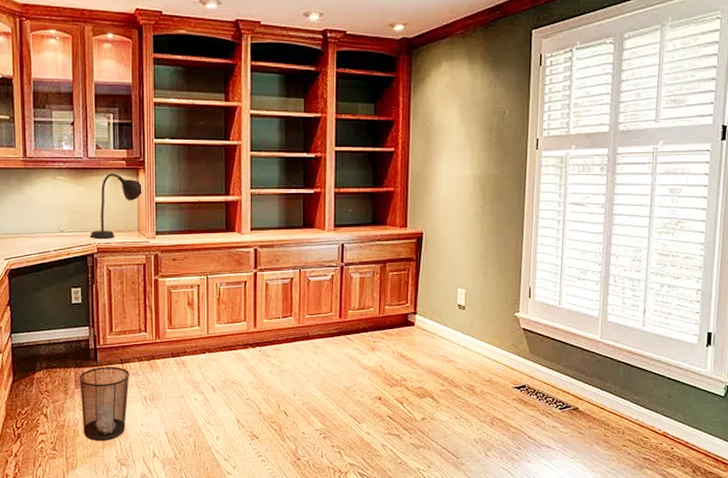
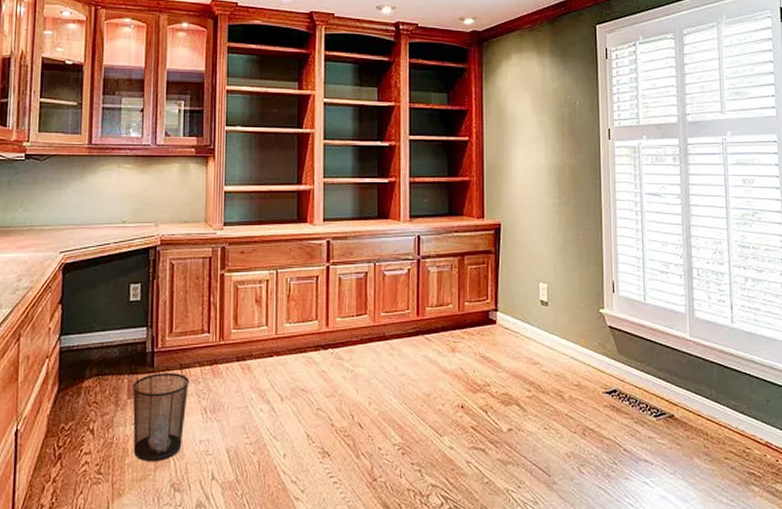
desk lamp: present [90,173,144,239] -> none [153,161,213,230]

